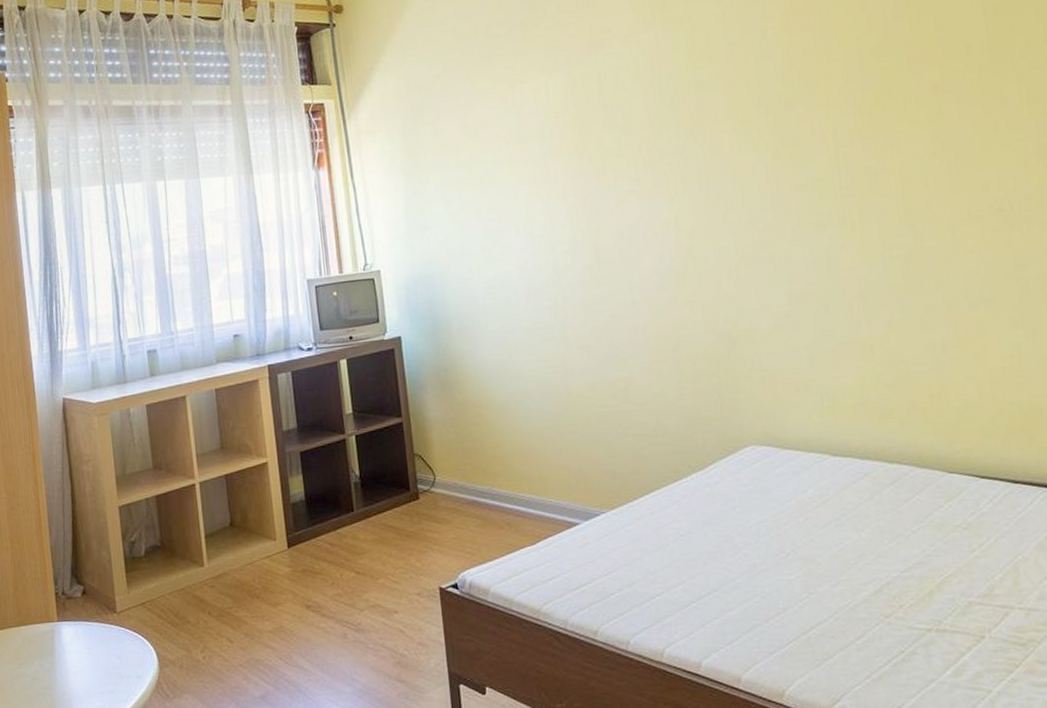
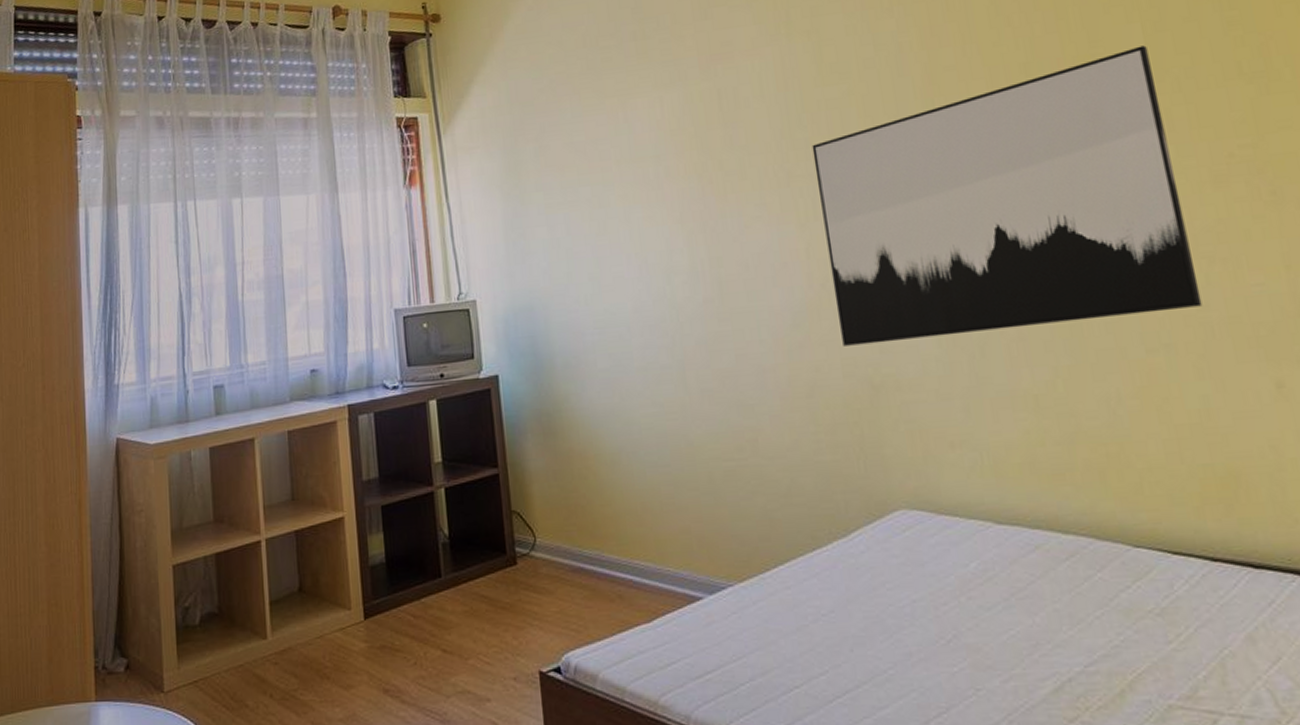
wall art: none [682,28,1021,306] -> present [812,45,1203,346]

